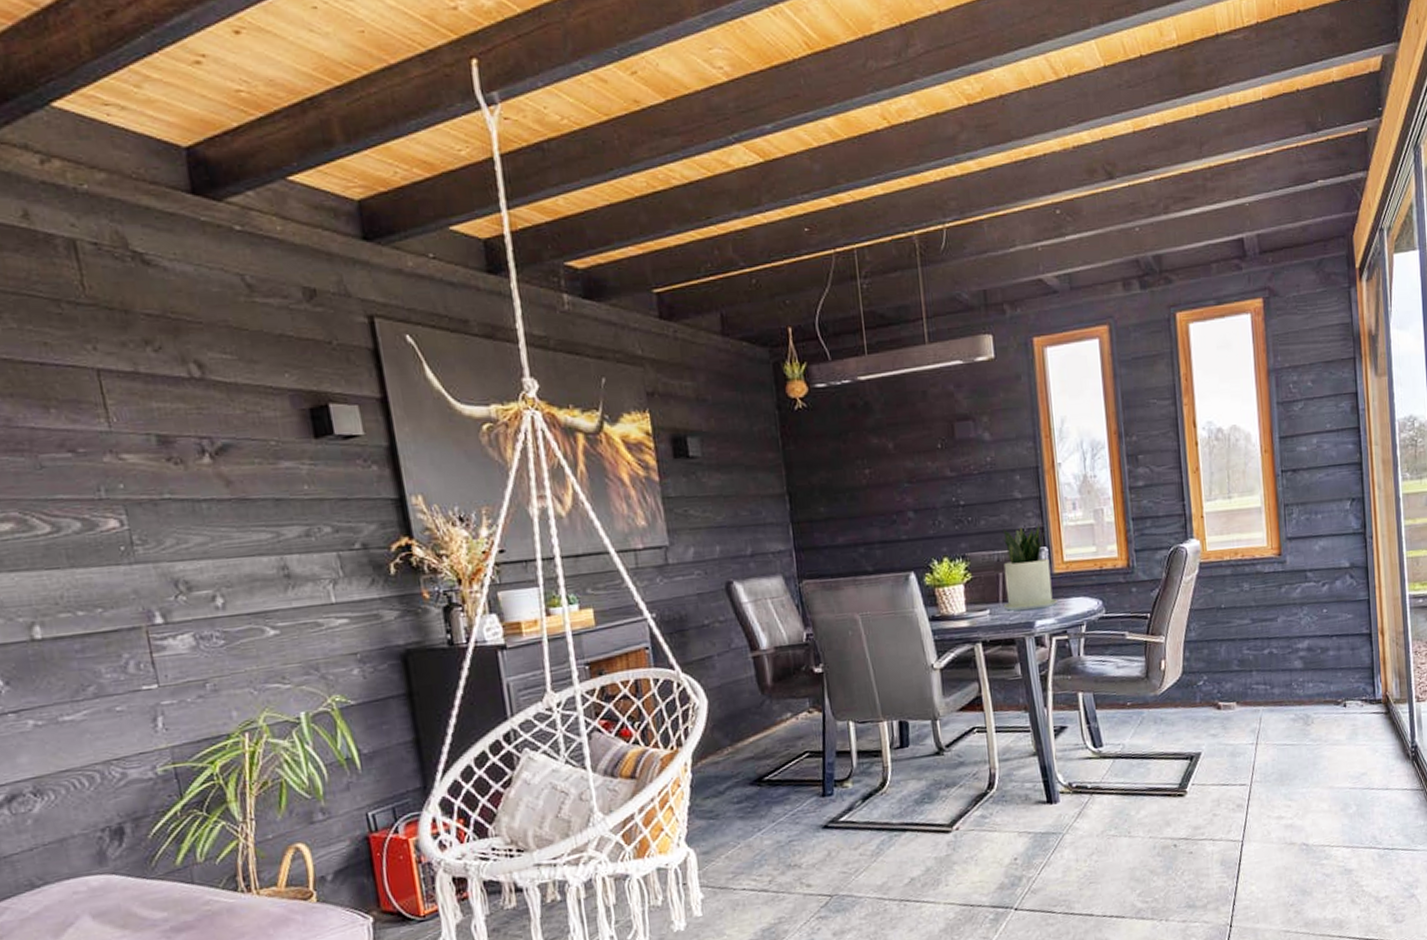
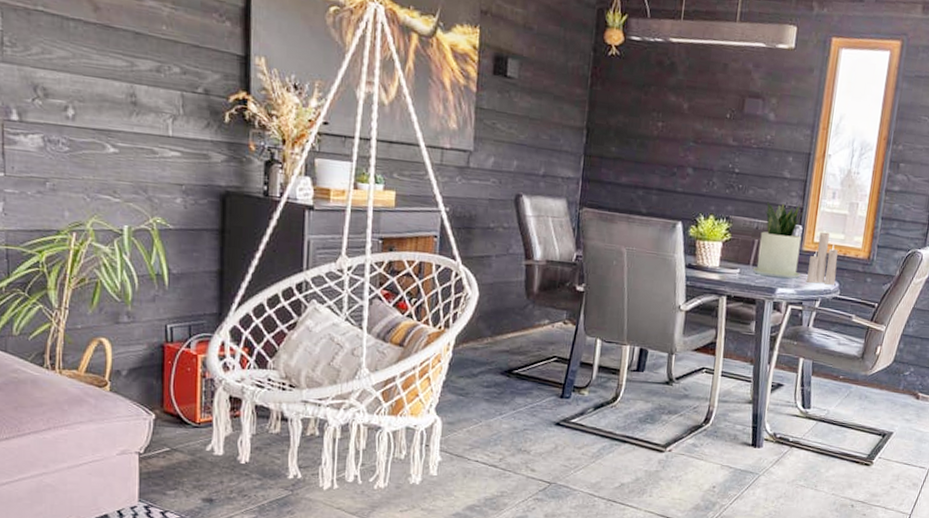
candle: none [1063,546,1099,609] -> present [805,230,838,286]

